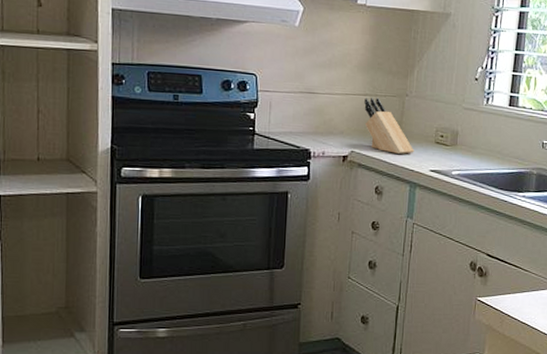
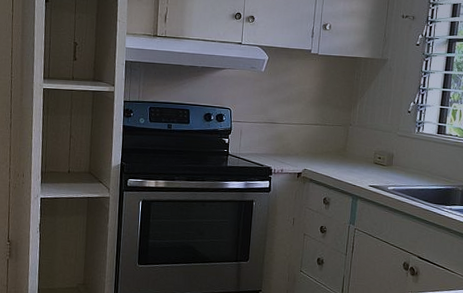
knife block: present [364,97,414,154] -> none [315,126,356,172]

